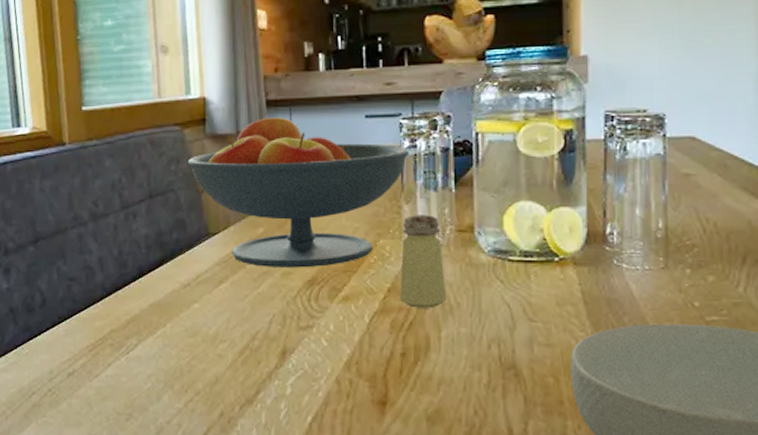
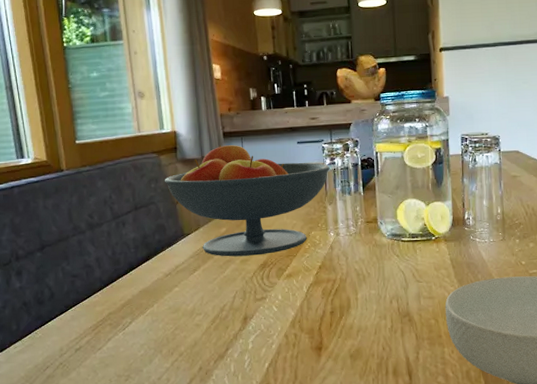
saltshaker: present [400,215,447,309] -> none [327,212,361,279]

